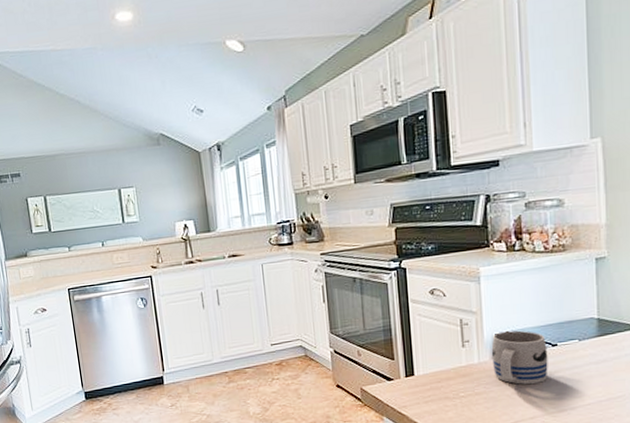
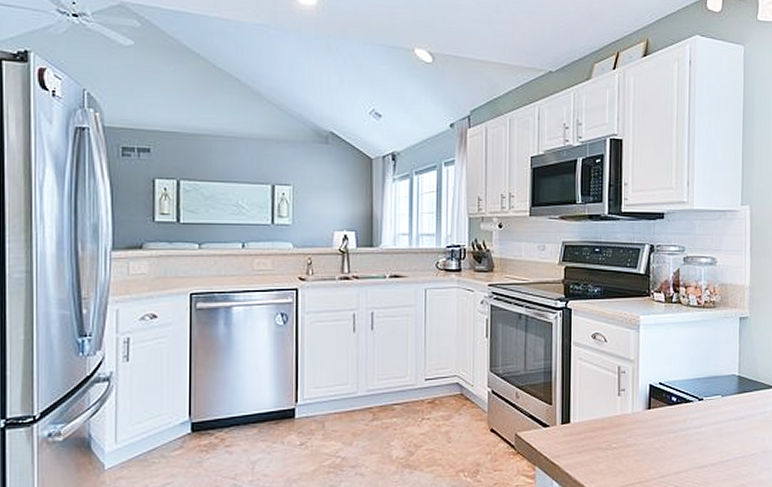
mug: present [491,330,548,384] -> none [644,382,694,438]

